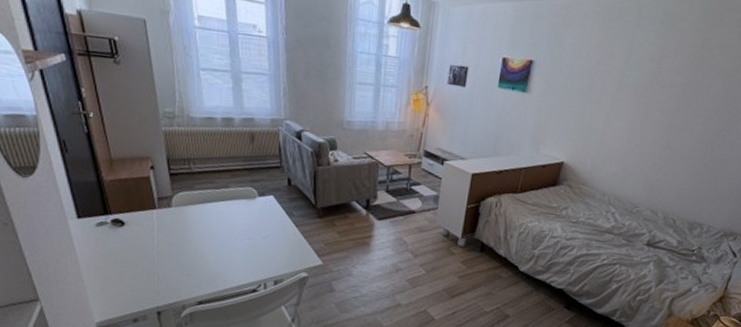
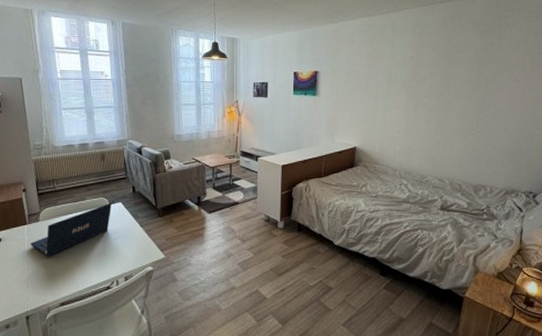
laptop: none [161,195,262,250] -> present [30,204,112,257]

